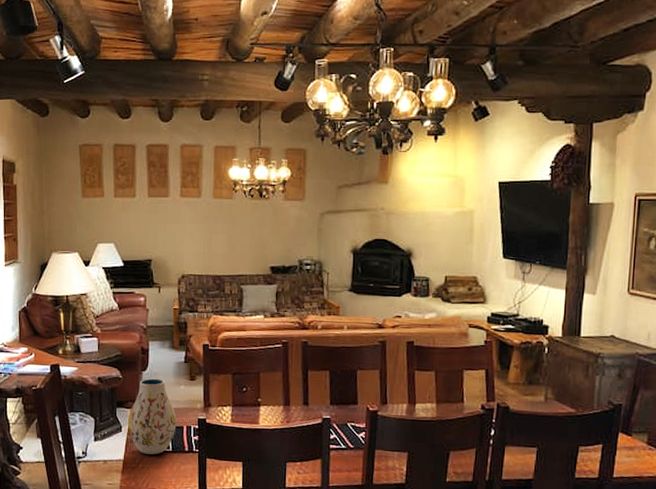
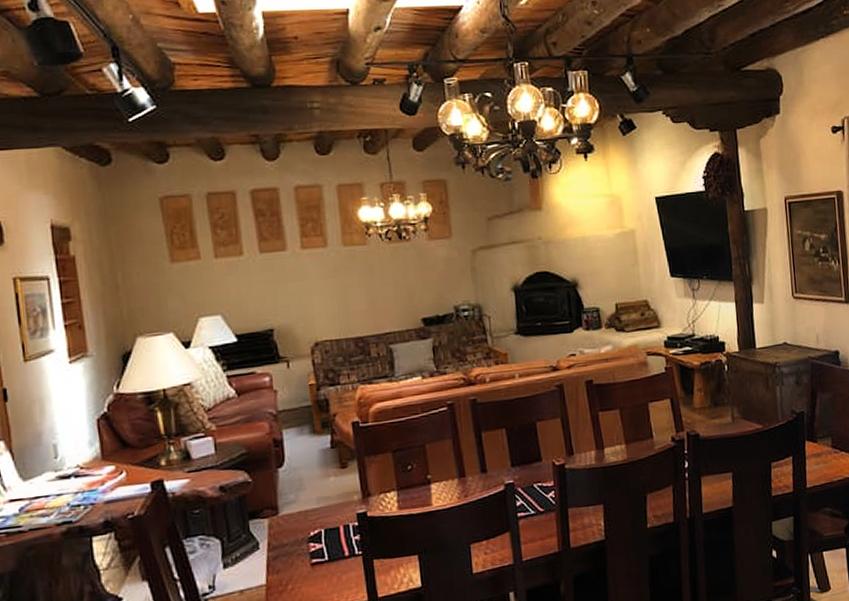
vase: present [128,378,177,455] -> none [266,473,331,571]

